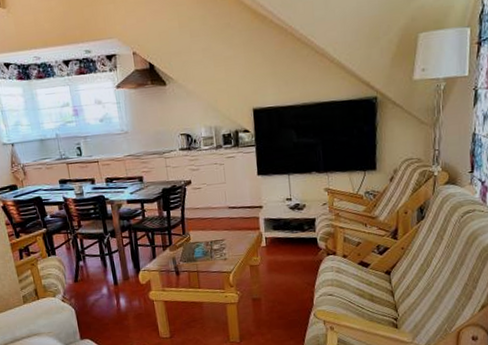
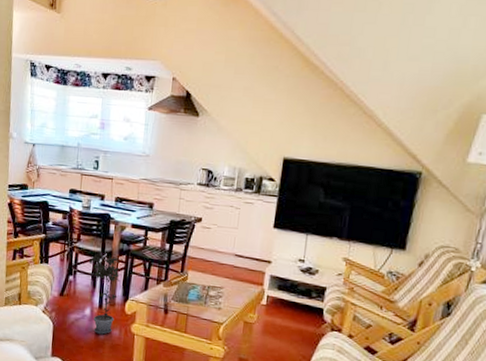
potted plant: none [94,232,132,309] -> present [89,251,124,335]

